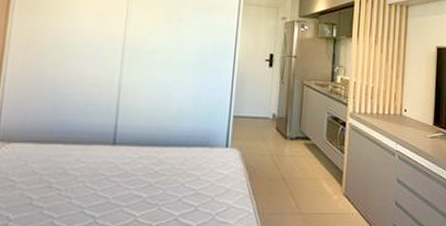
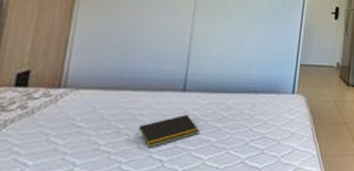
notepad: none [68,169,131,203] -> present [137,115,199,148]

